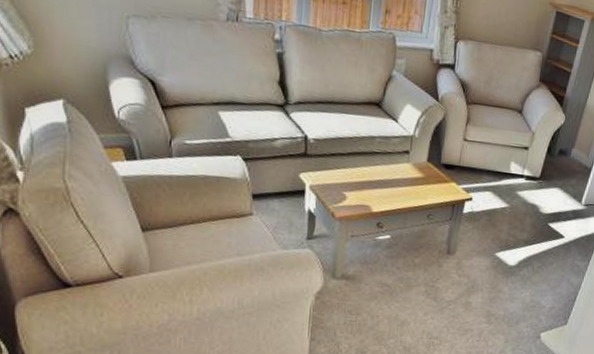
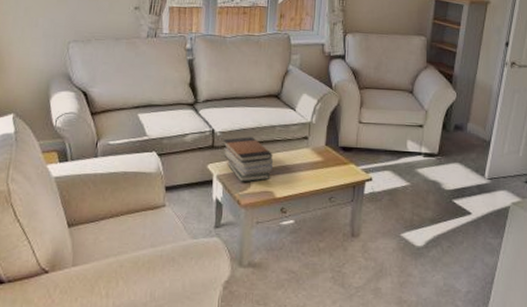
book stack: none [317,146,371,195] -> present [223,137,274,182]

